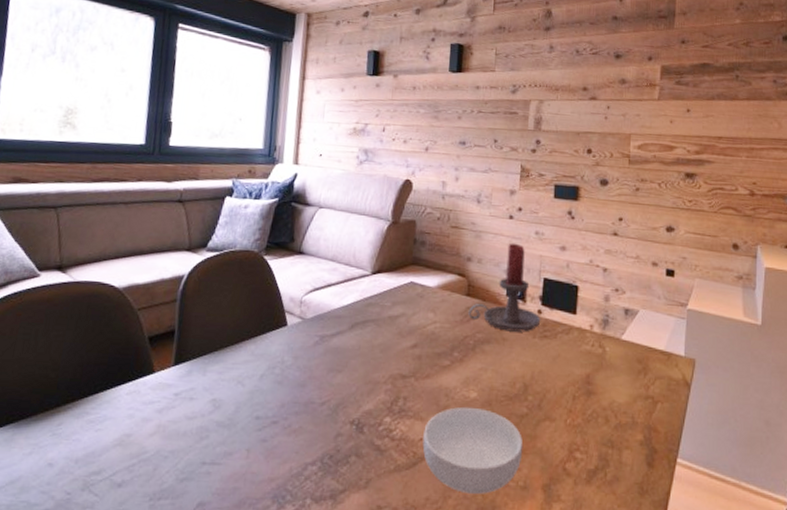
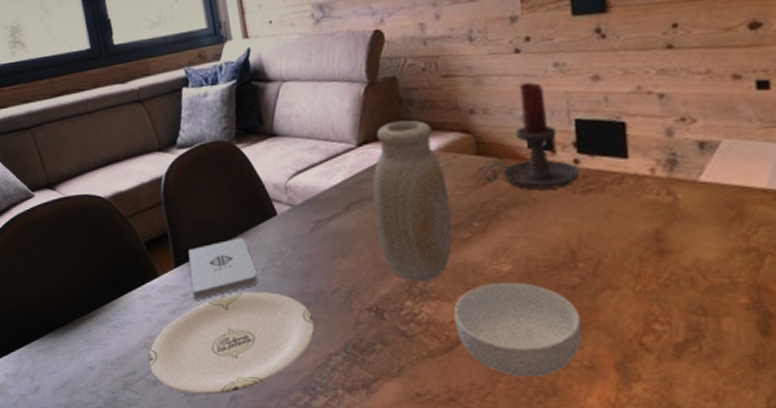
plate: none [117,396,299,500] -> present [148,291,315,394]
notepad: none [185,343,256,401] -> present [188,238,259,300]
vase: none [373,257,439,401] -> present [372,120,452,282]

